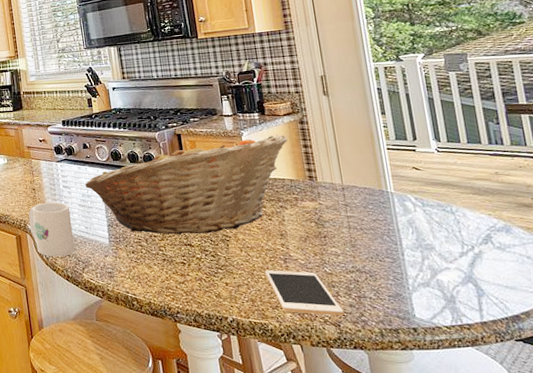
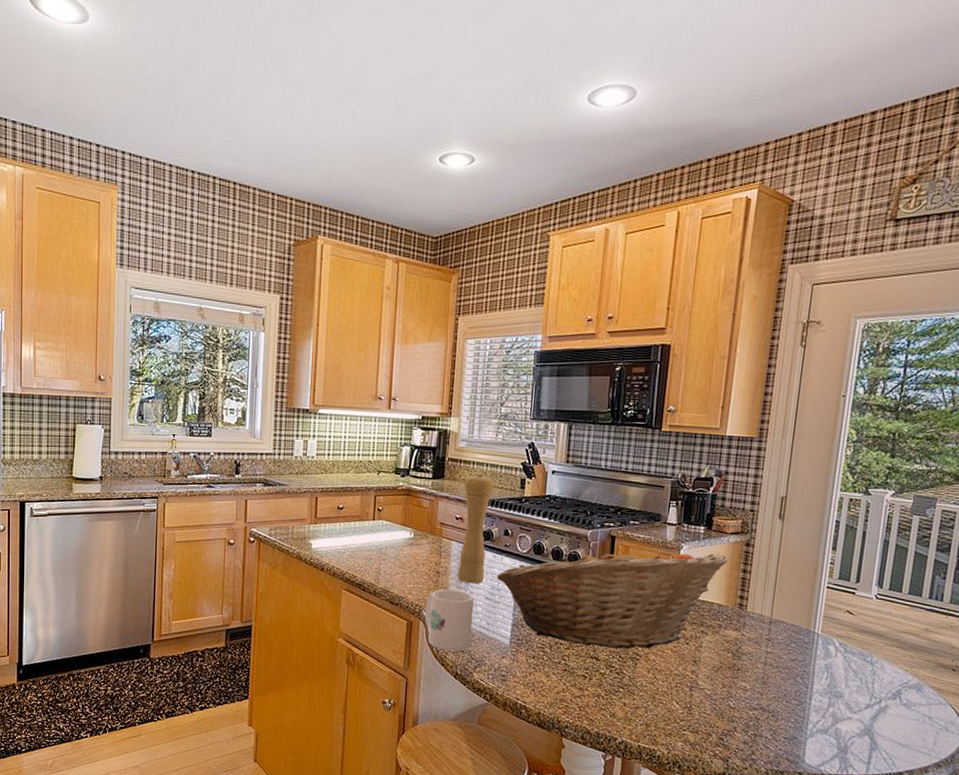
pepper mill: none [40,101,74,195] -> present [458,475,494,584]
cell phone: present [264,270,343,315] -> none [666,696,735,751]

